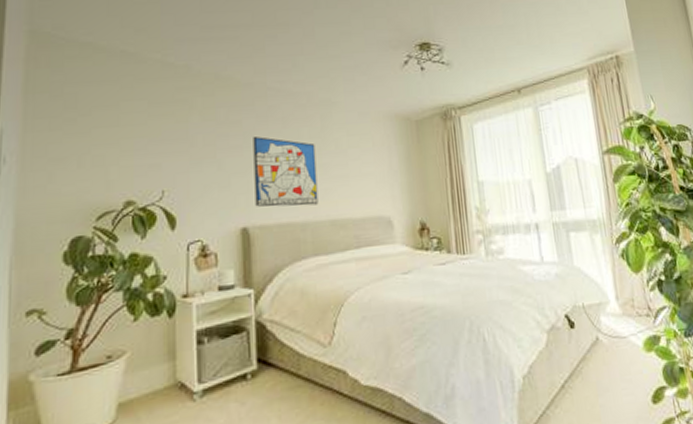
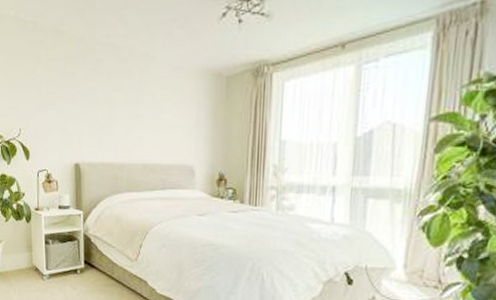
wall art: present [253,137,319,207] -> none [84,87,134,150]

